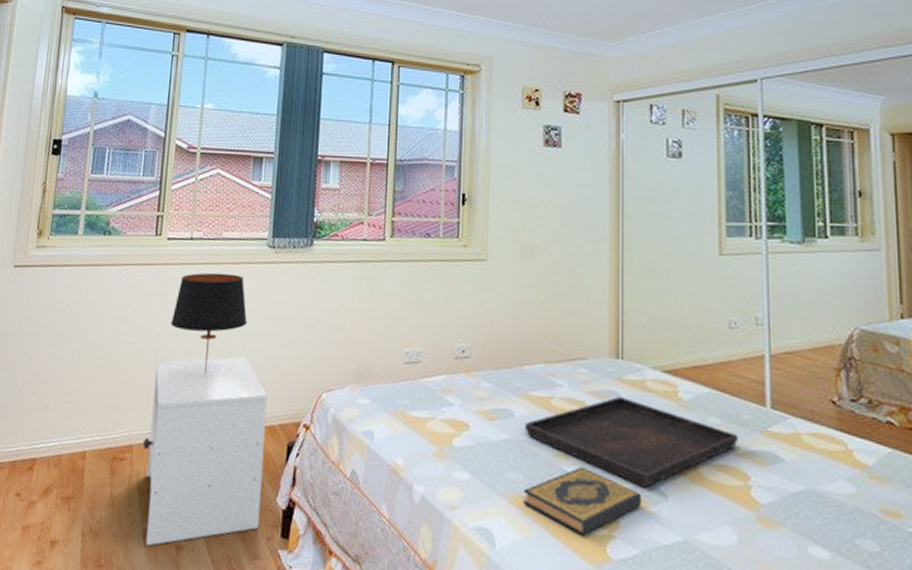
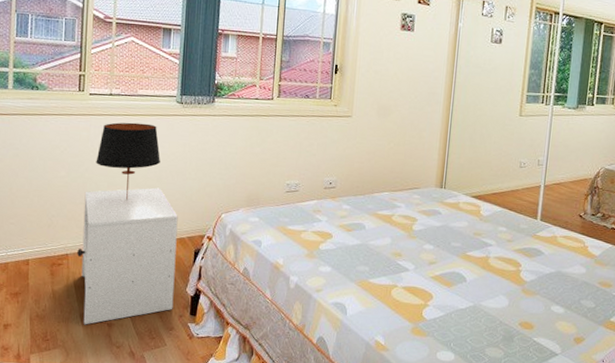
hardback book: present [522,466,643,535] -> none [367,261,449,305]
serving tray: present [524,397,739,488] -> none [372,214,517,273]

